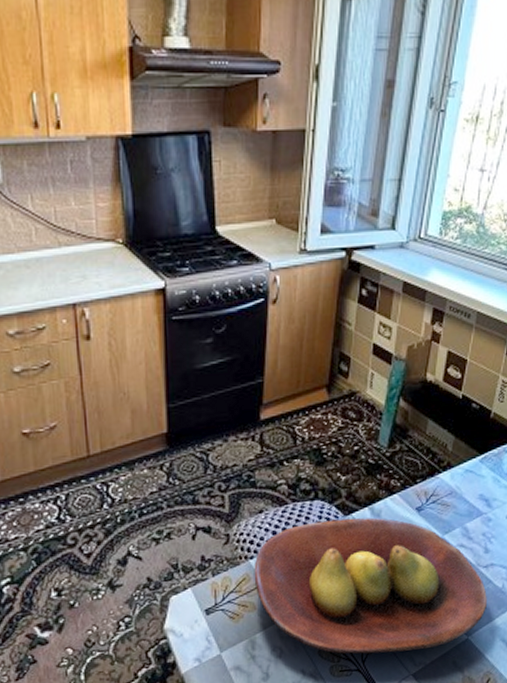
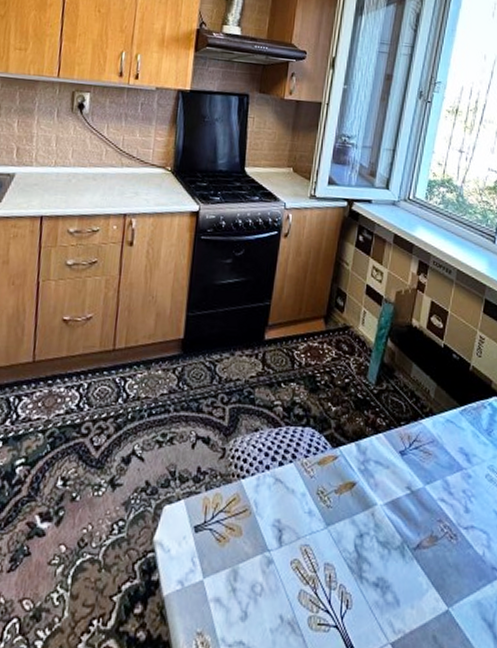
fruit bowl: present [254,517,487,654] -> none [243,449,468,614]

